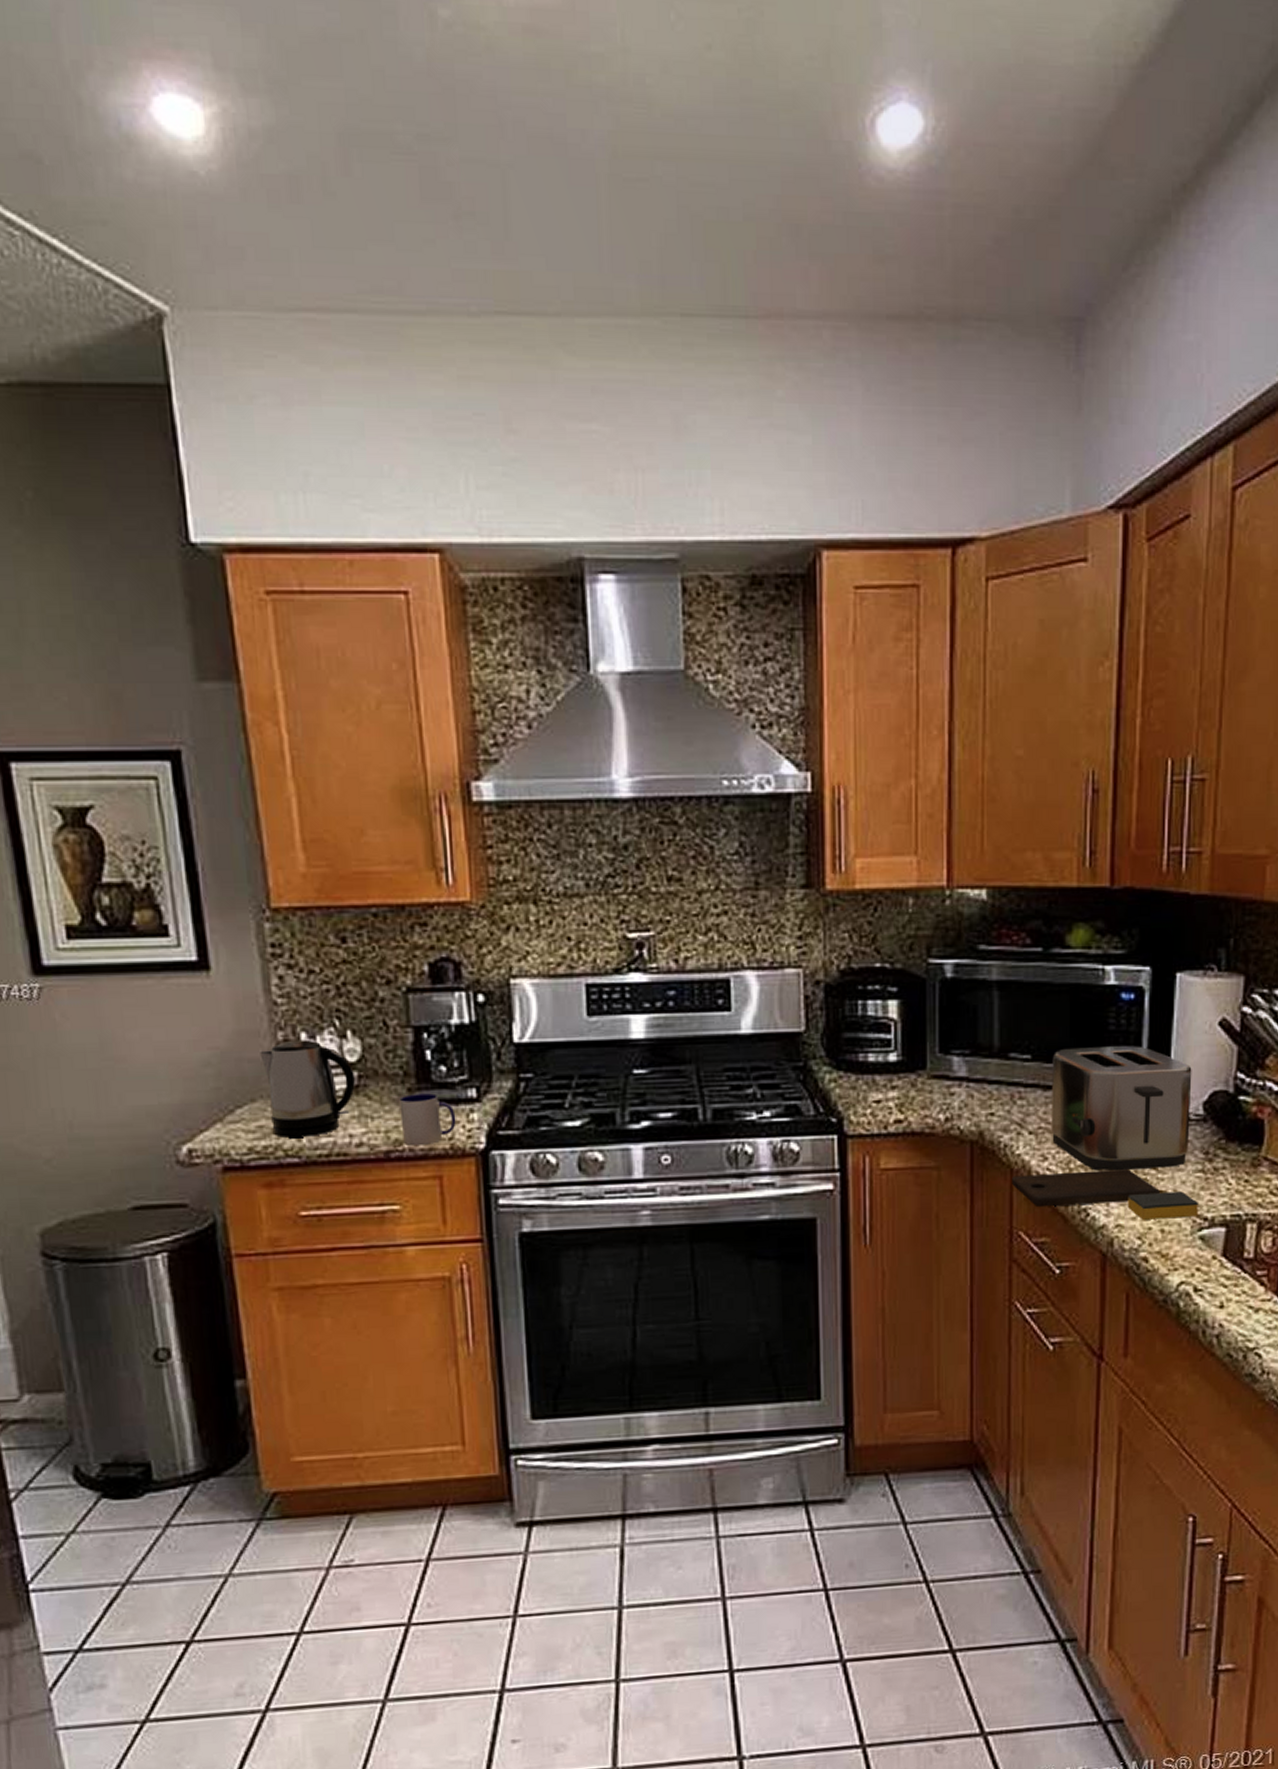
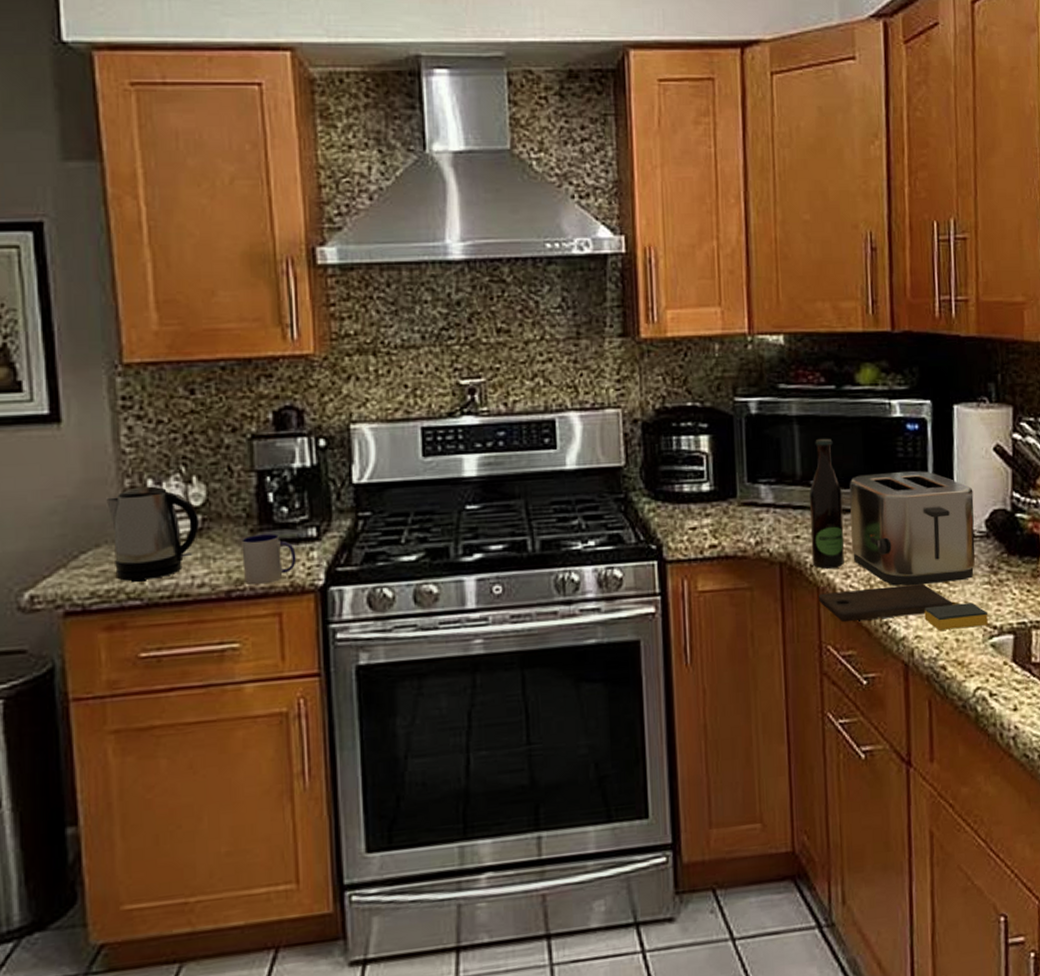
bottle: none [1006,1006,1044,1149] -> present [809,438,845,569]

